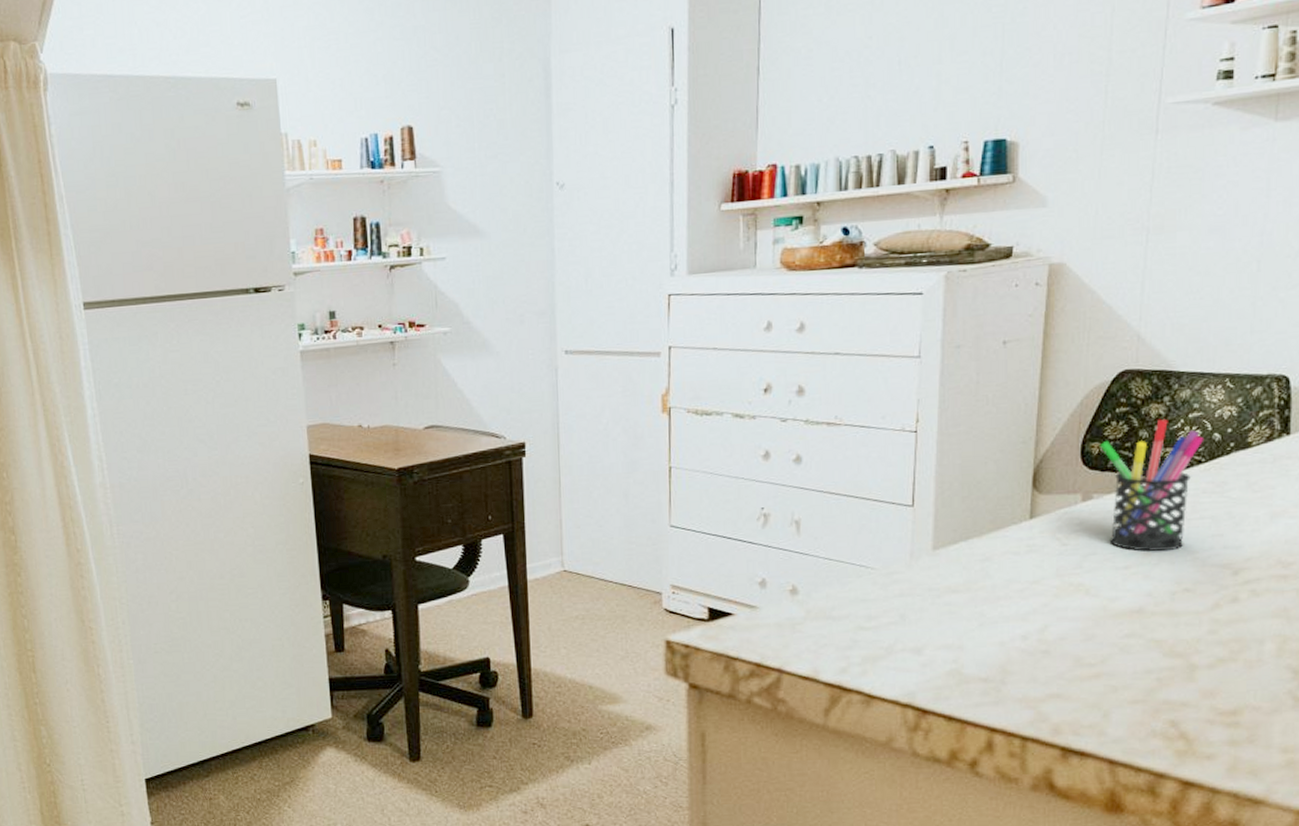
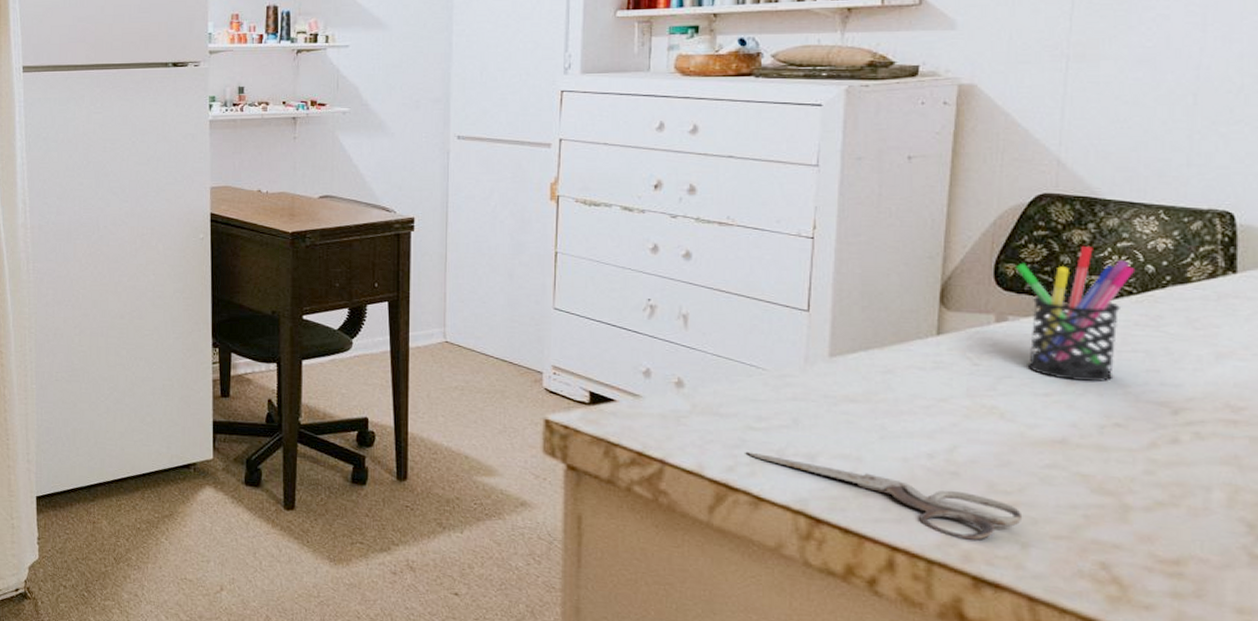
shears: none [857,651,1105,714] -> present [745,451,1023,541]

